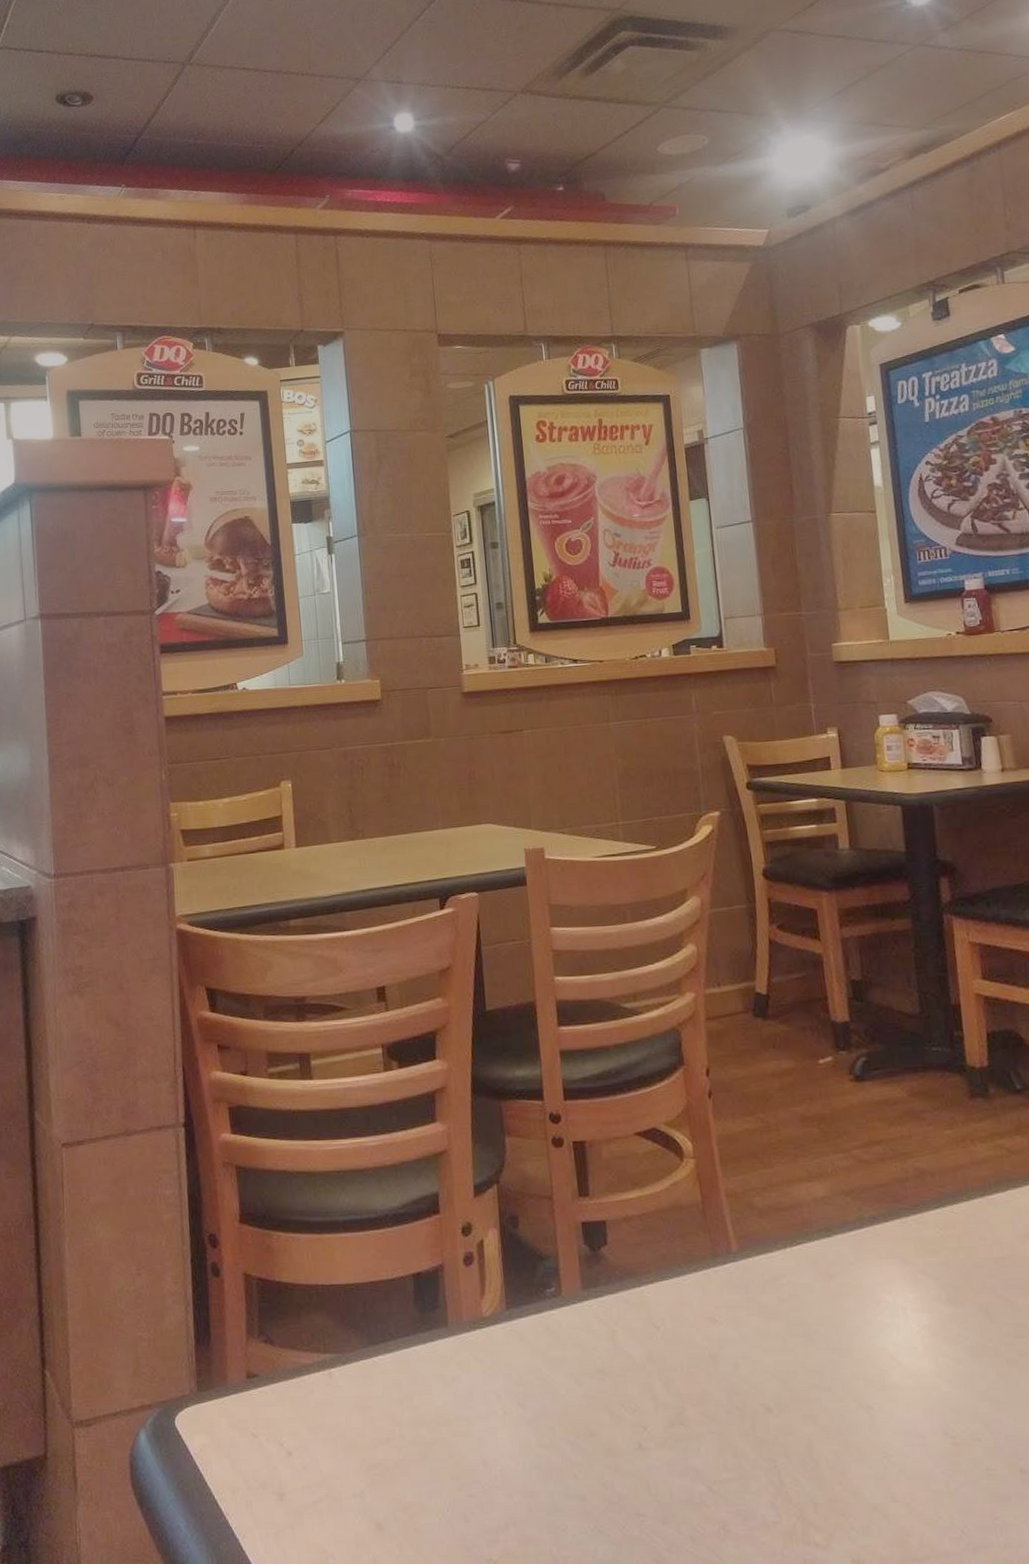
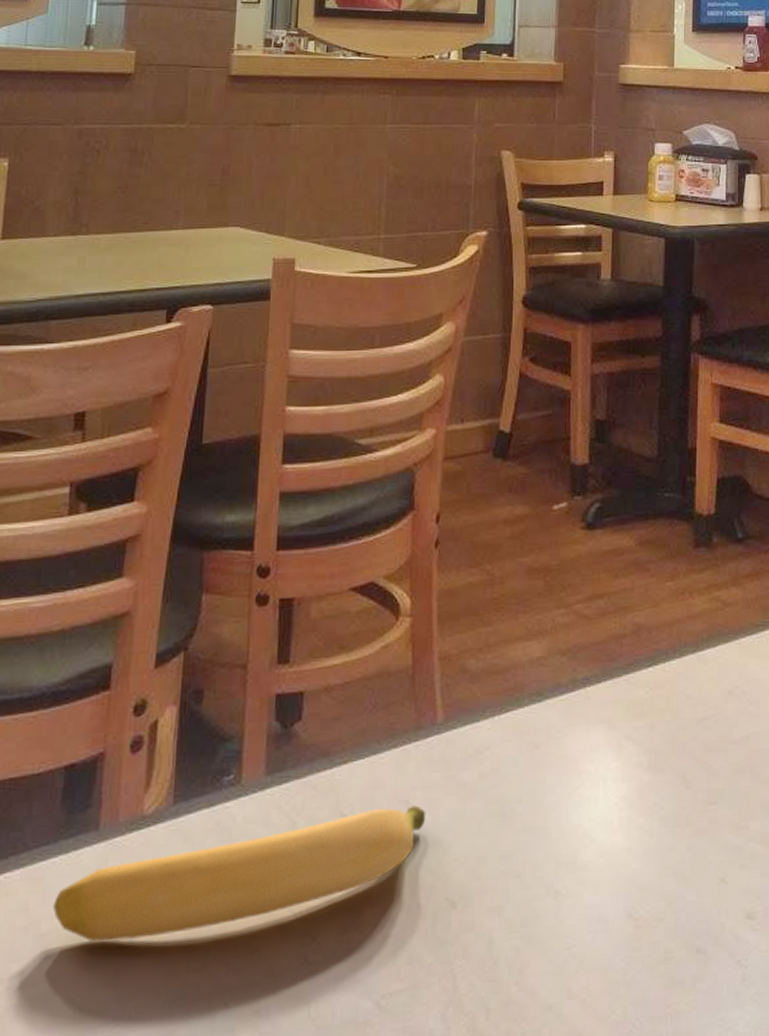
banana: none [420,1322,733,1416] -> present [53,805,426,942]

